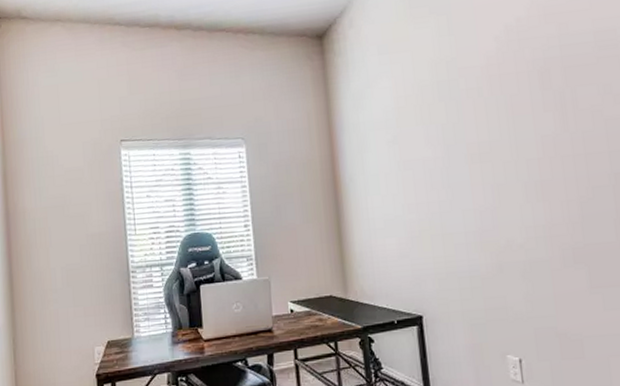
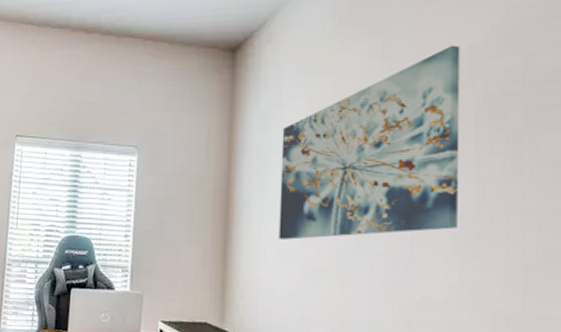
wall art: none [373,19,526,208] -> present [278,45,460,240]

